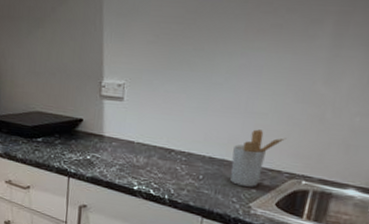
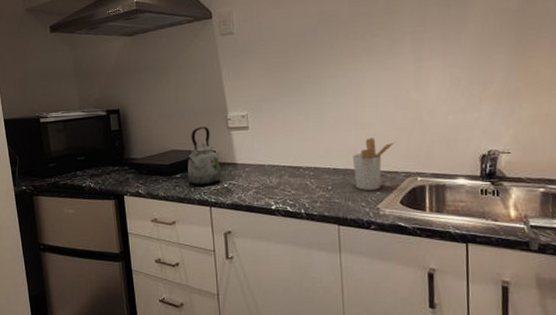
kettle: none [49,90,86,154] -> present [186,126,222,186]

